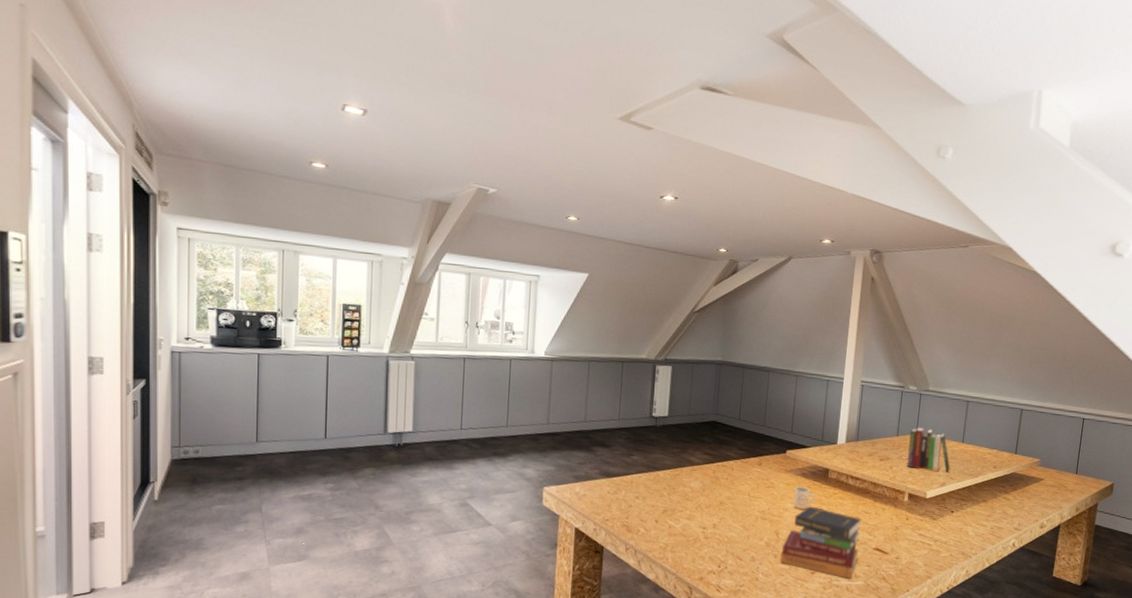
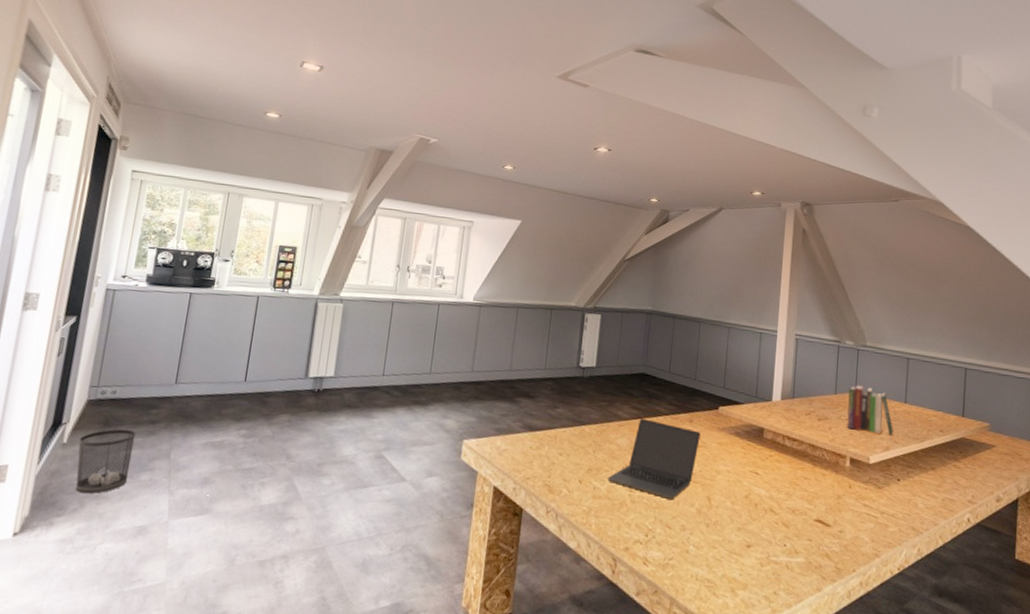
waste bin: none [170,485,225,546] -> present [75,429,136,494]
laptop: none [682,463,769,535] -> present [607,419,701,500]
books: present [780,506,862,579] -> none [713,469,801,555]
mug: present [793,486,816,509] -> none [726,446,751,473]

